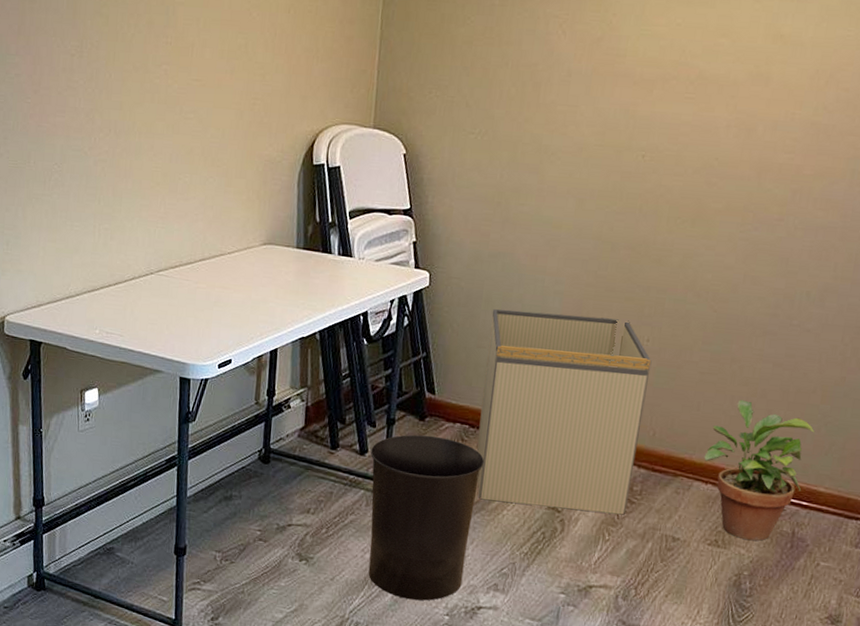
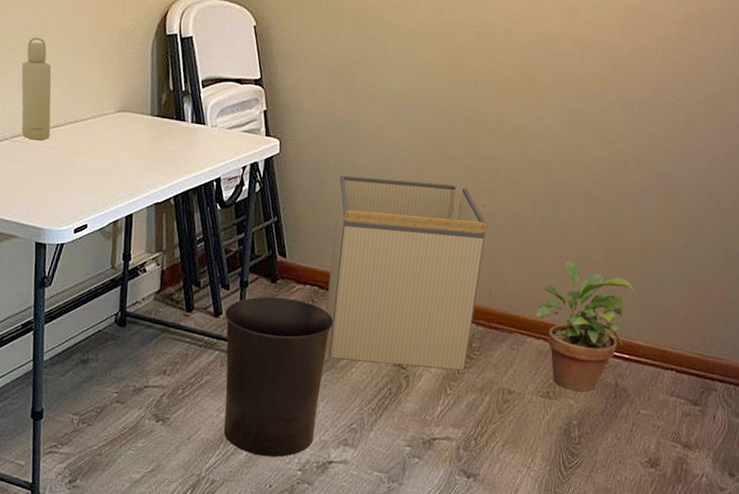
bottle: none [167,169,197,275] -> present [22,36,52,141]

